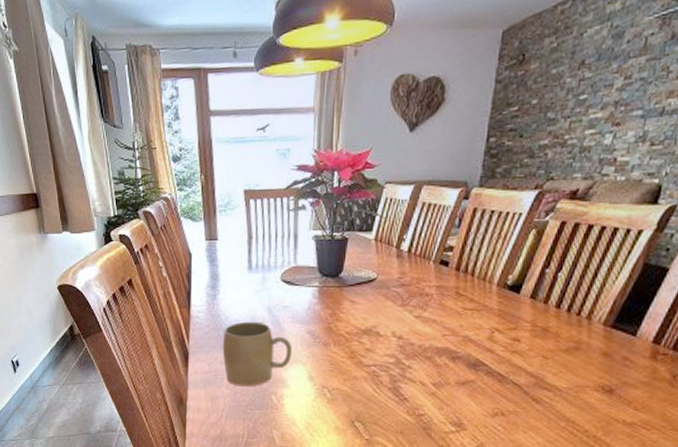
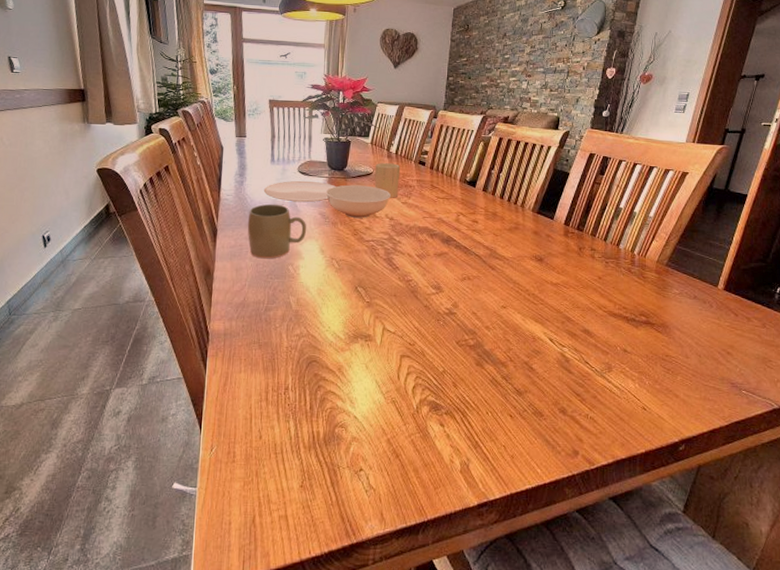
plate: none [240,291,329,319] -> present [263,180,336,203]
bowl: none [315,295,400,337] -> present [325,185,391,218]
candle: none [378,265,415,311] -> present [374,163,401,198]

